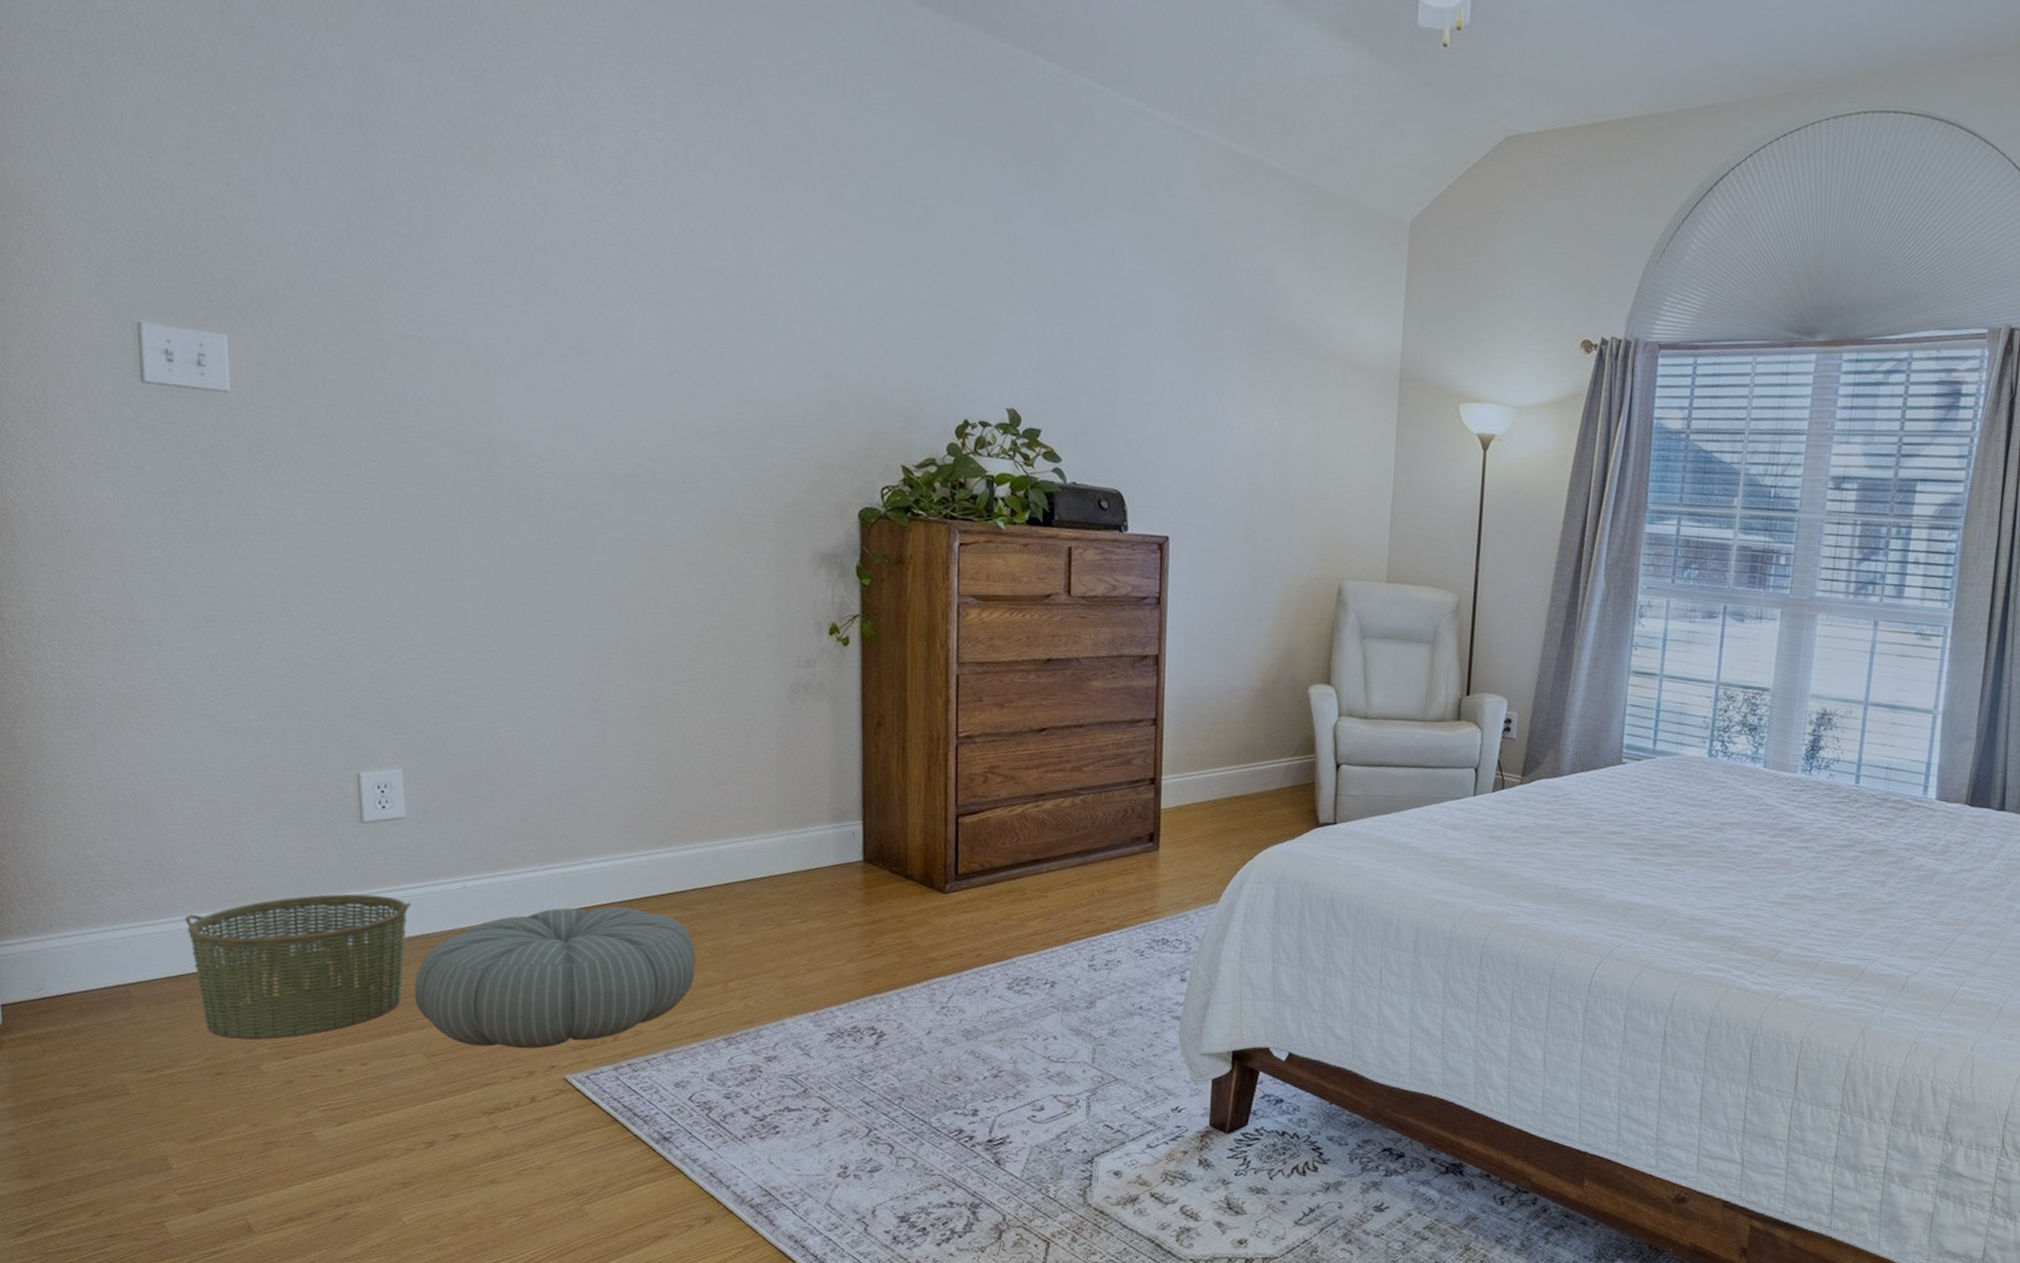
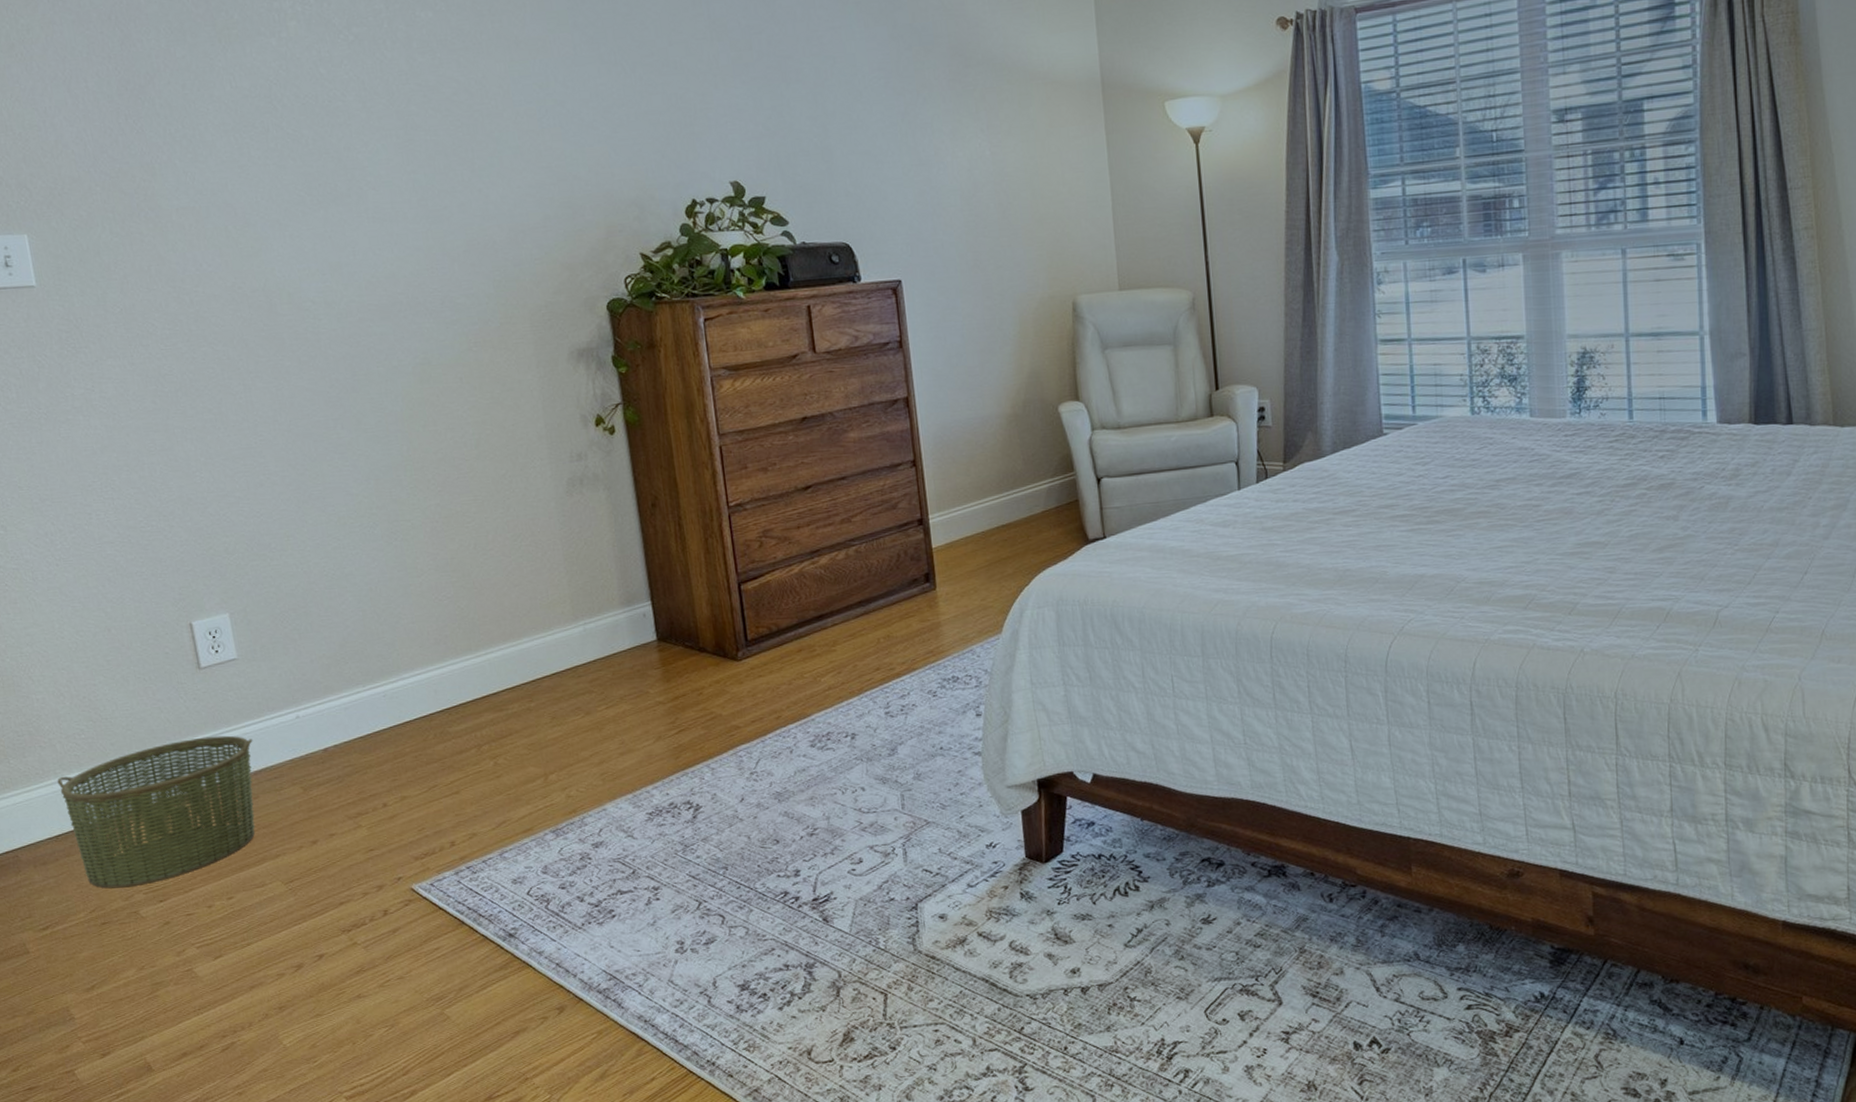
pouf: present [414,907,696,1049] -> none [265,716,517,868]

